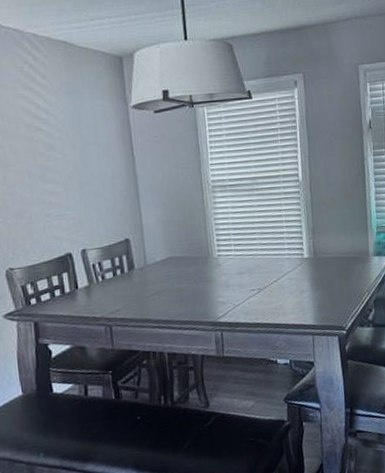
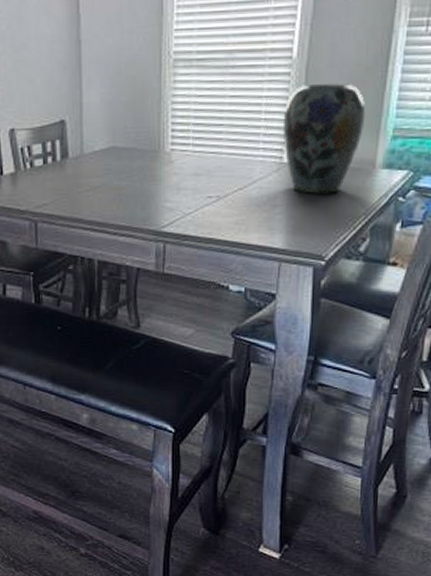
vase: none [299,197,357,280] -> present [283,84,366,194]

